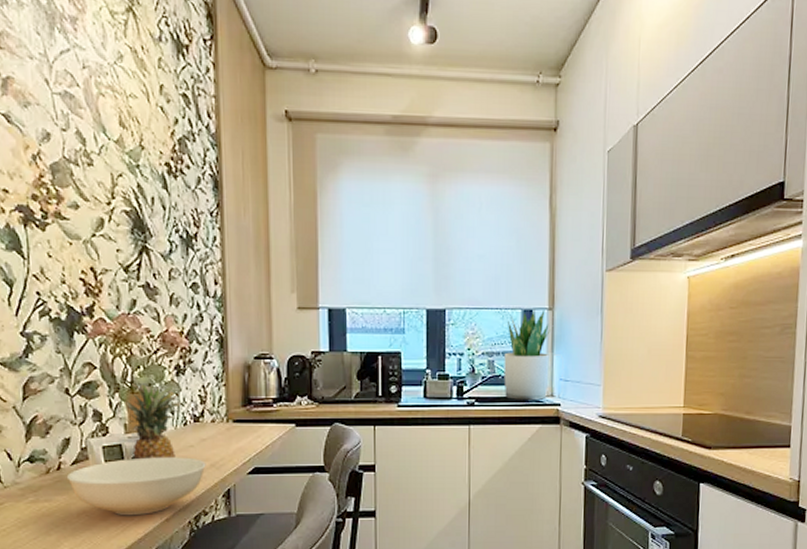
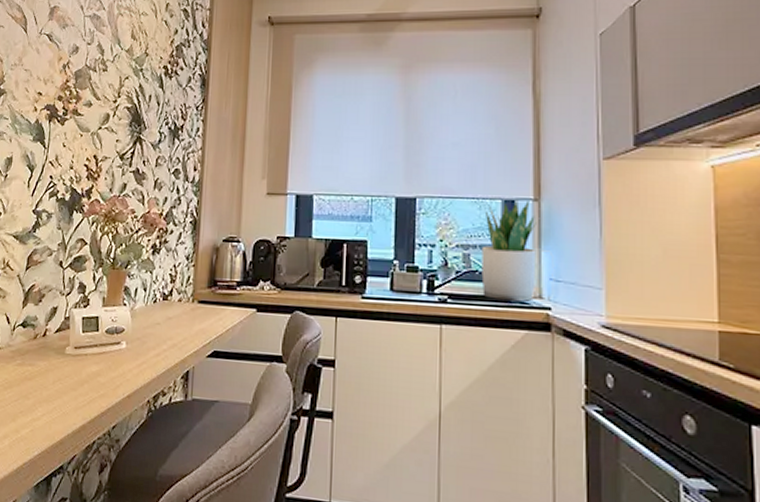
bowl: present [66,457,206,516] -> none [49,331,170,389]
fruit: present [125,383,181,460] -> none [106,260,154,335]

